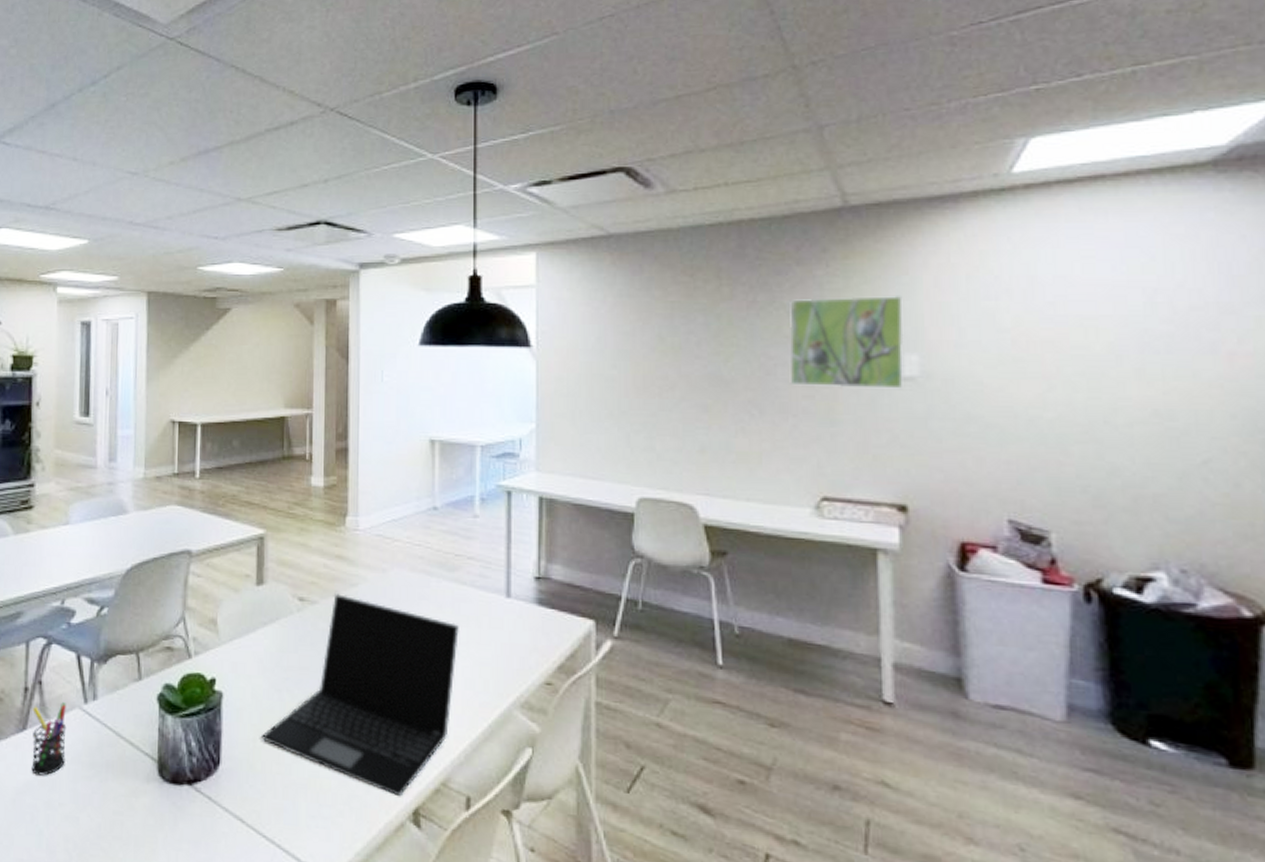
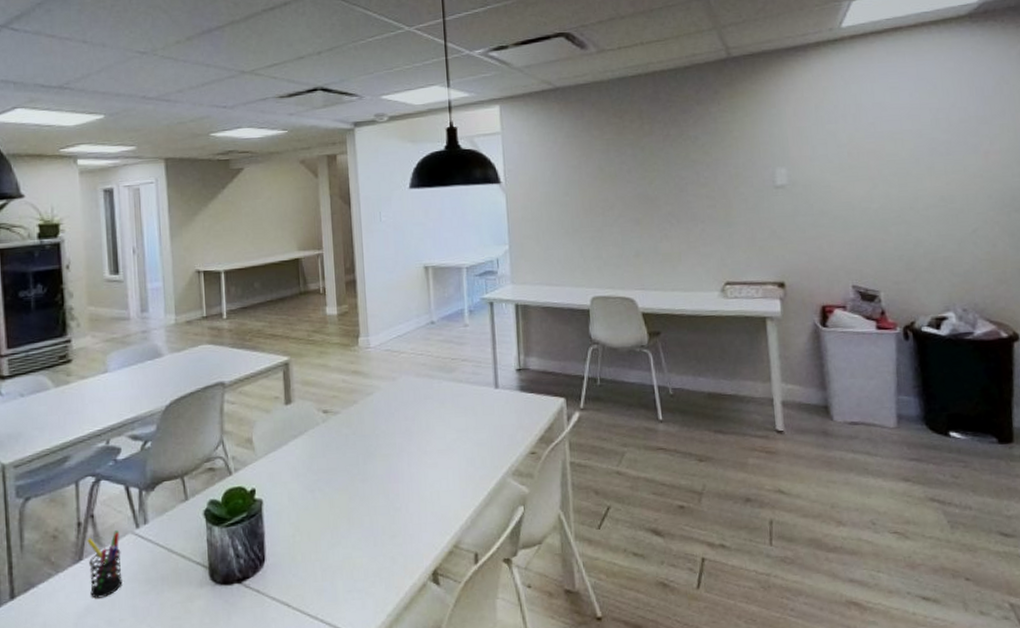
laptop: present [262,594,459,797] -> none [300,403,459,563]
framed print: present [788,295,904,389] -> none [694,123,777,198]

